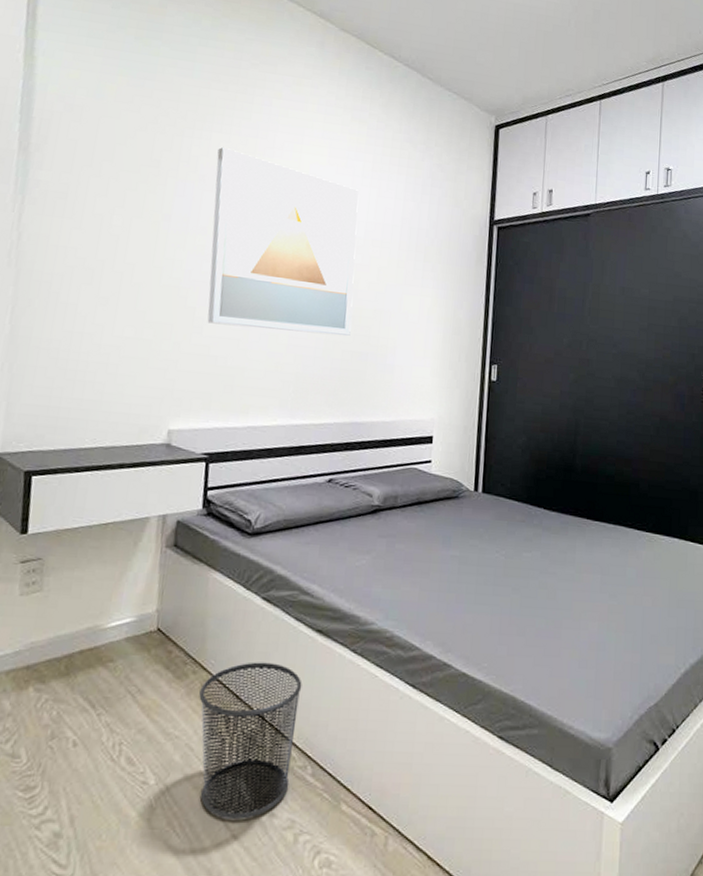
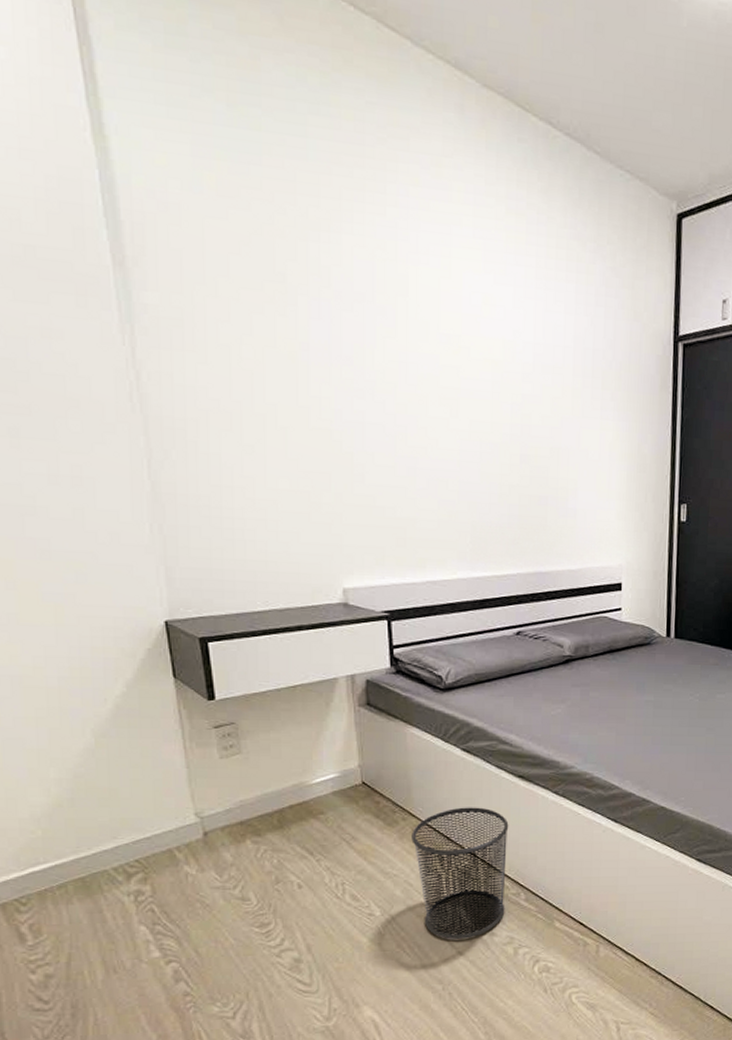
wall art: present [207,146,359,336] -> none [352,253,527,478]

